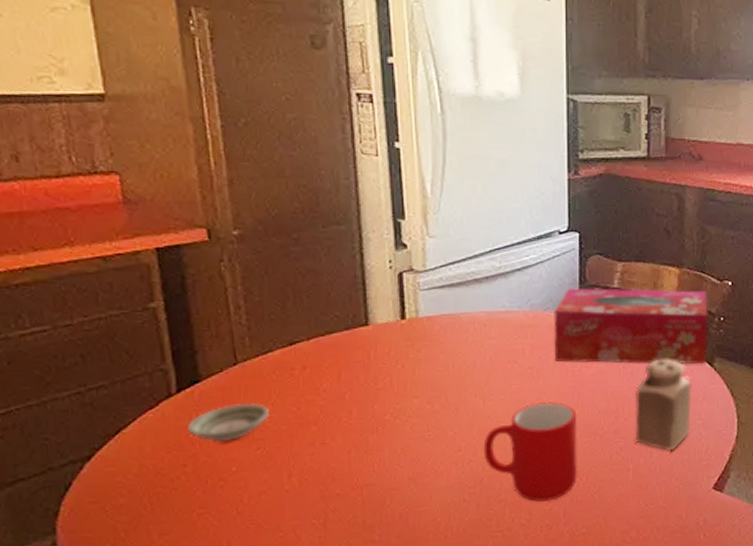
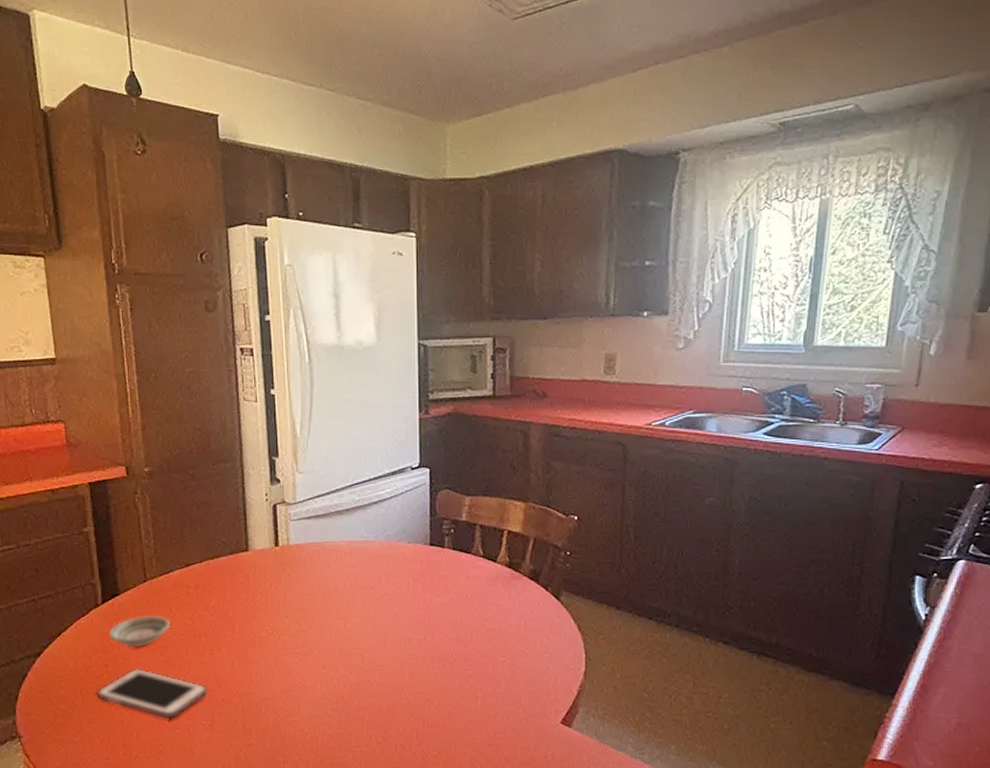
cell phone: none [172,465,319,522] -> present [97,668,208,719]
cup: present [483,402,578,502] -> none [344,628,430,722]
tissue box: present [554,288,708,365] -> none [407,520,554,598]
salt shaker: present [635,359,692,452] -> none [484,591,538,683]

